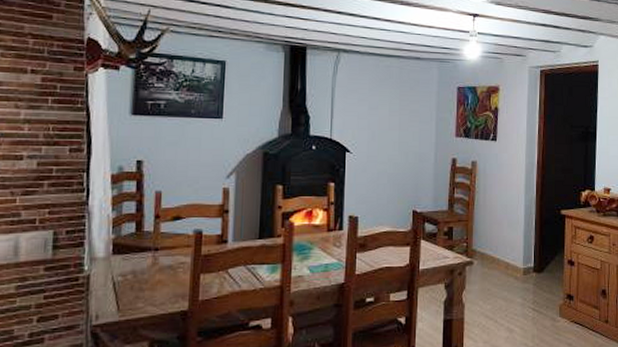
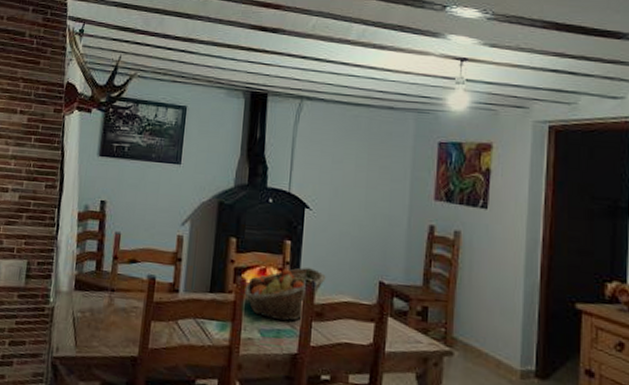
fruit basket: none [293,206,367,257] -> present [244,267,326,322]

